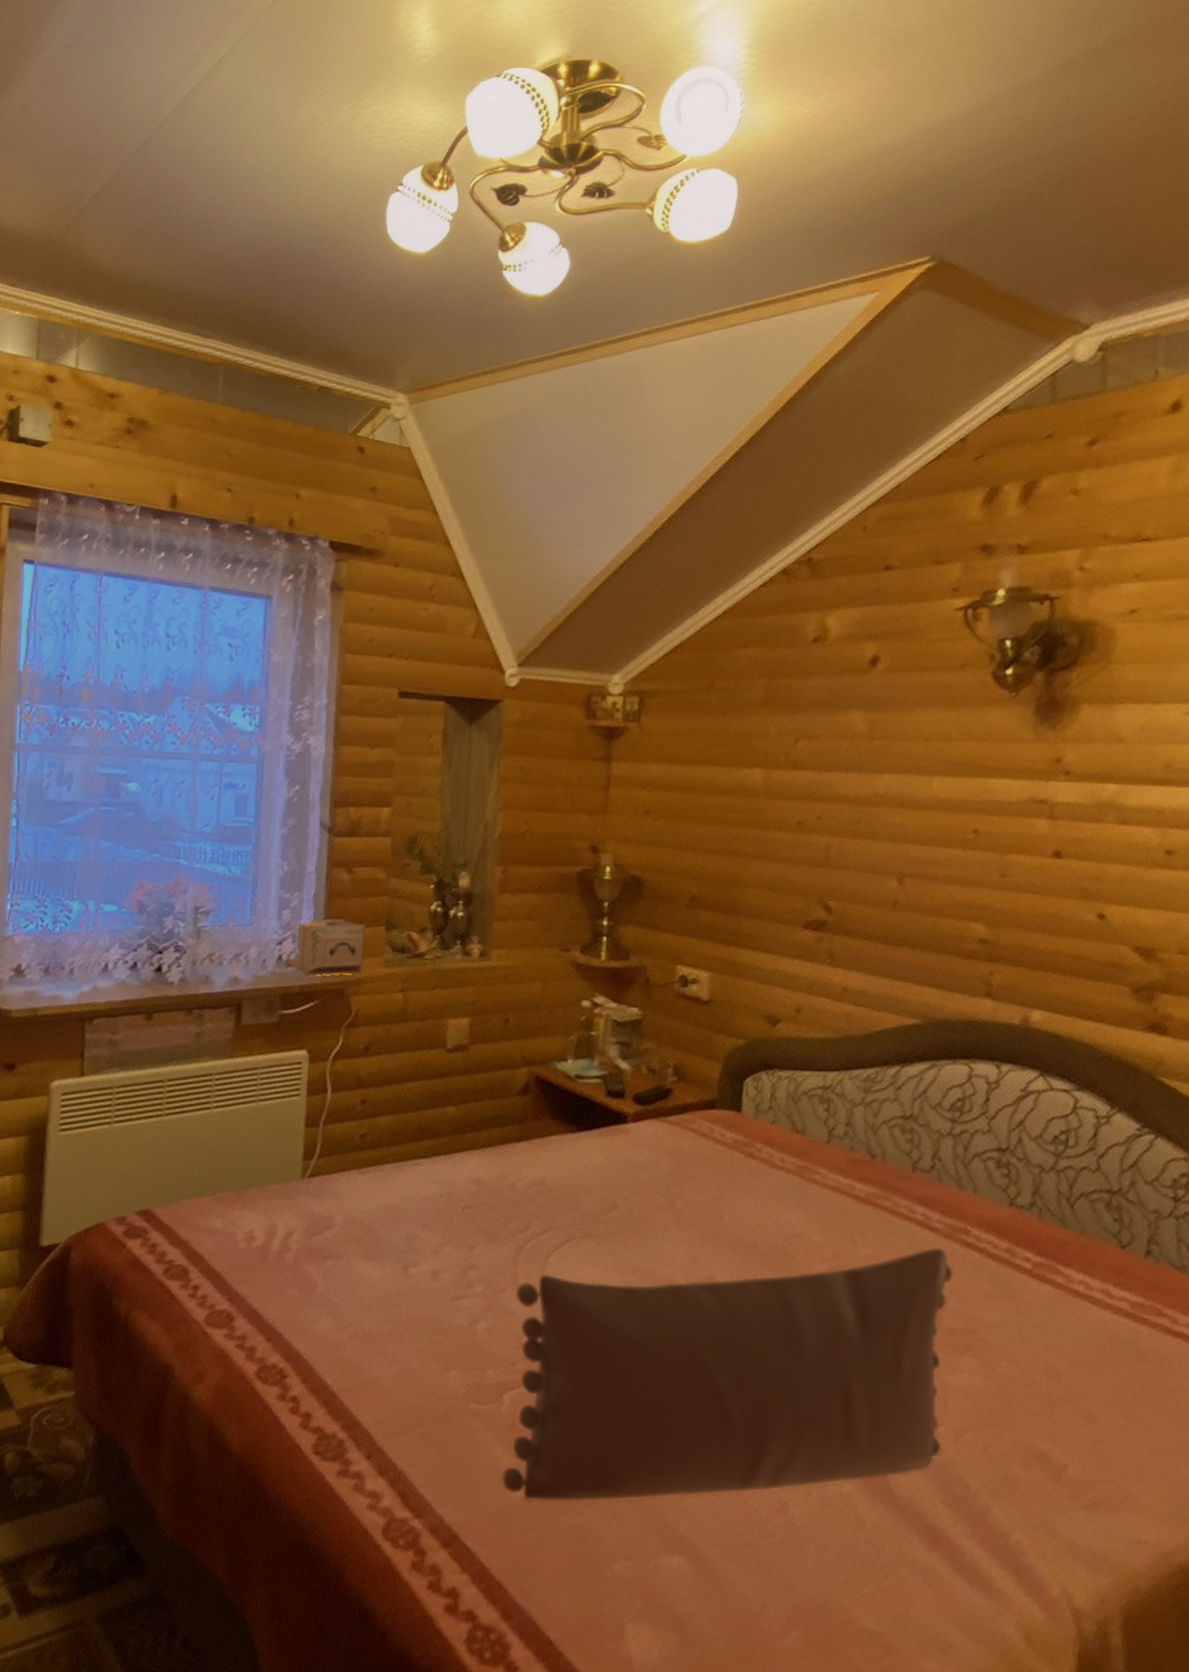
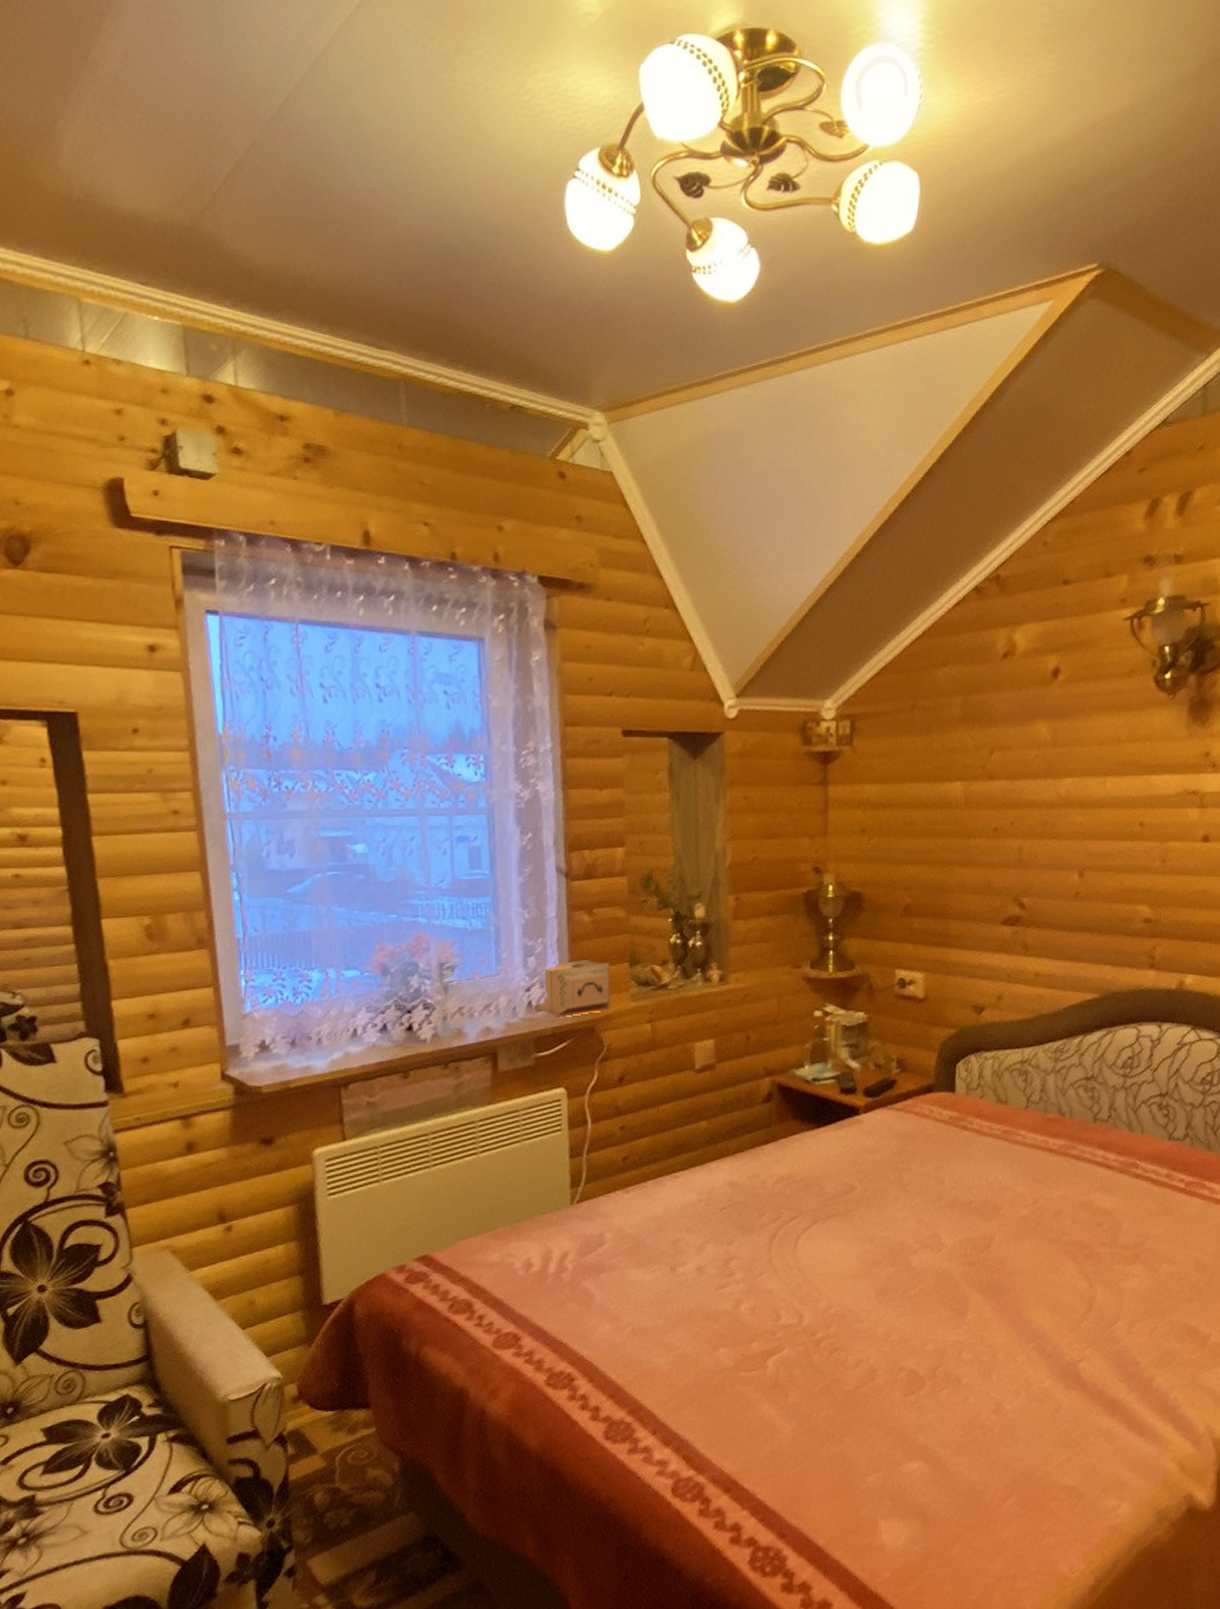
pillow: present [502,1247,954,1502] -> none [771,1181,1126,1441]

